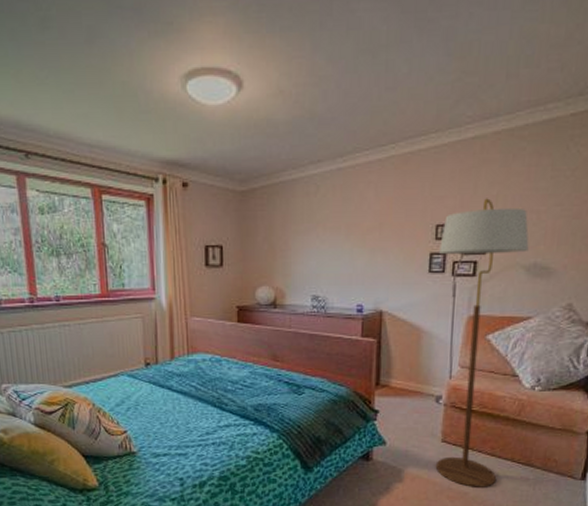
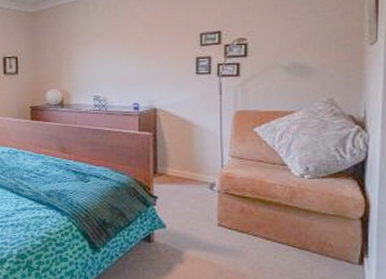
floor lamp: present [435,198,529,487] -> none [205,9,287,270]

